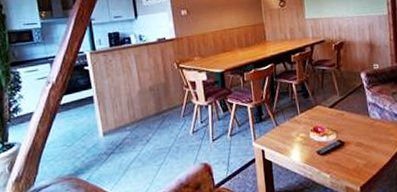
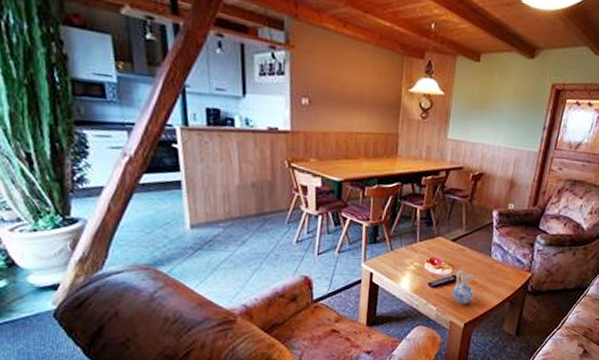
ceramic pitcher: none [341,133,363,168] -> present [452,270,475,305]

